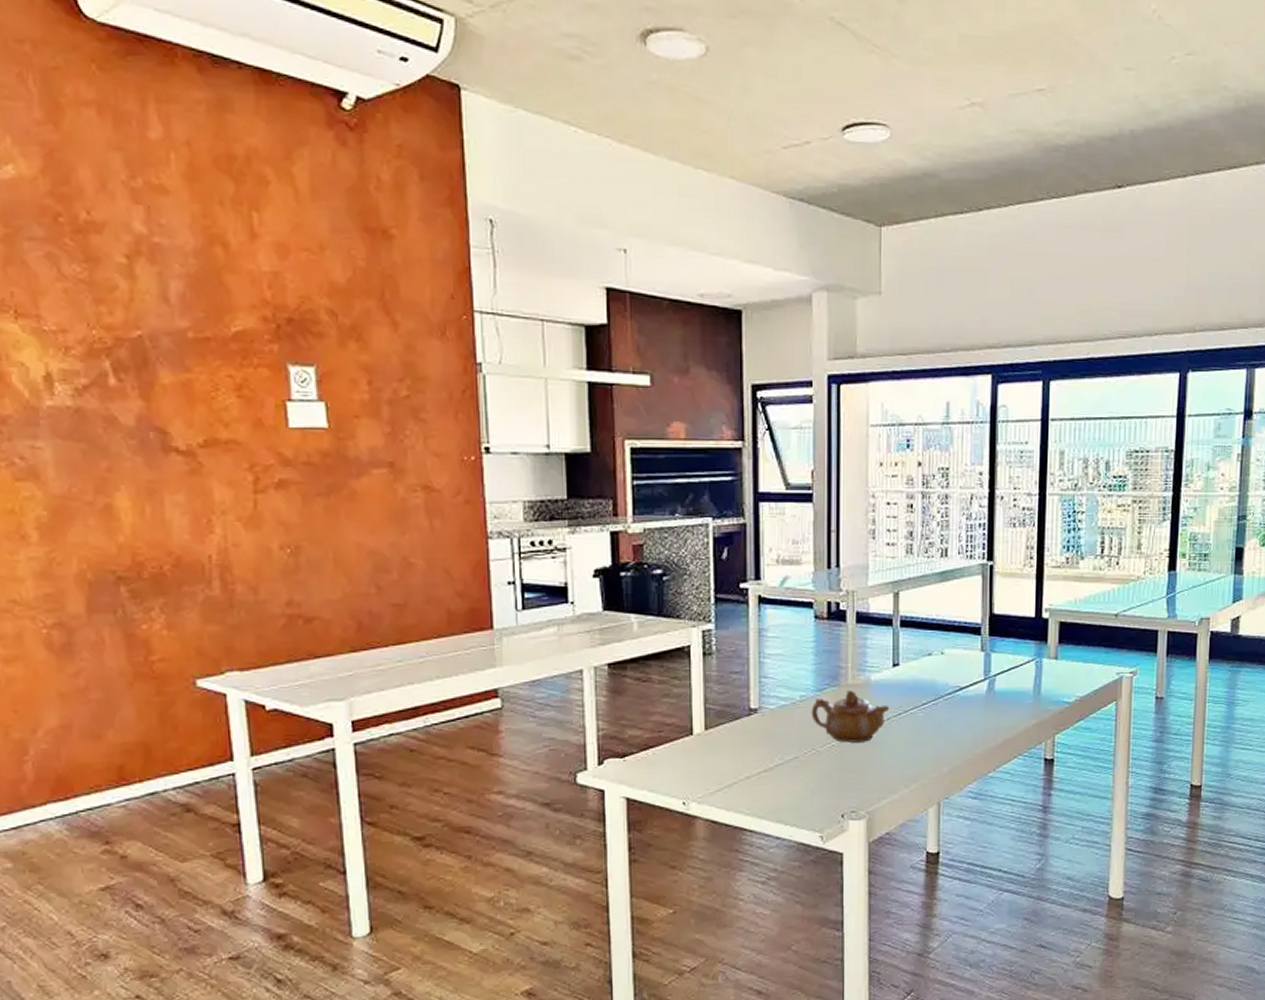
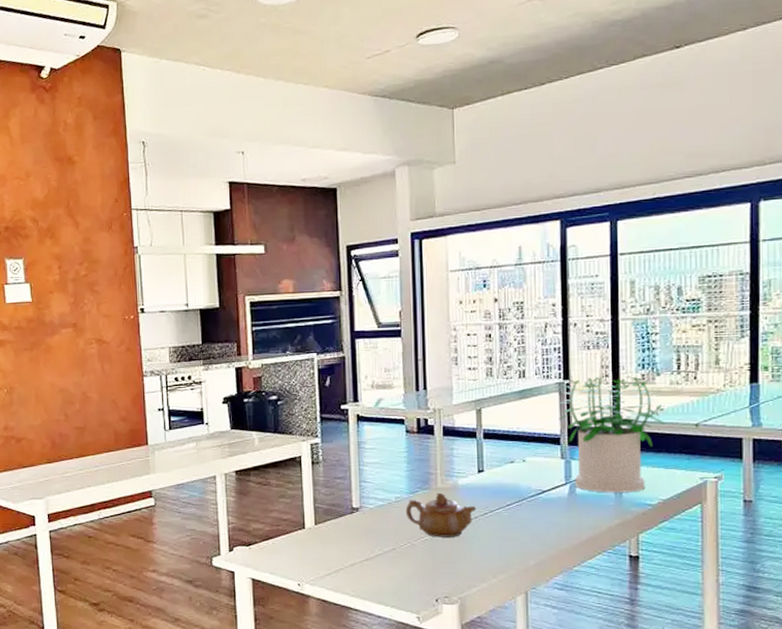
potted plant: none [981,558,1087,690] -> present [559,376,665,493]

